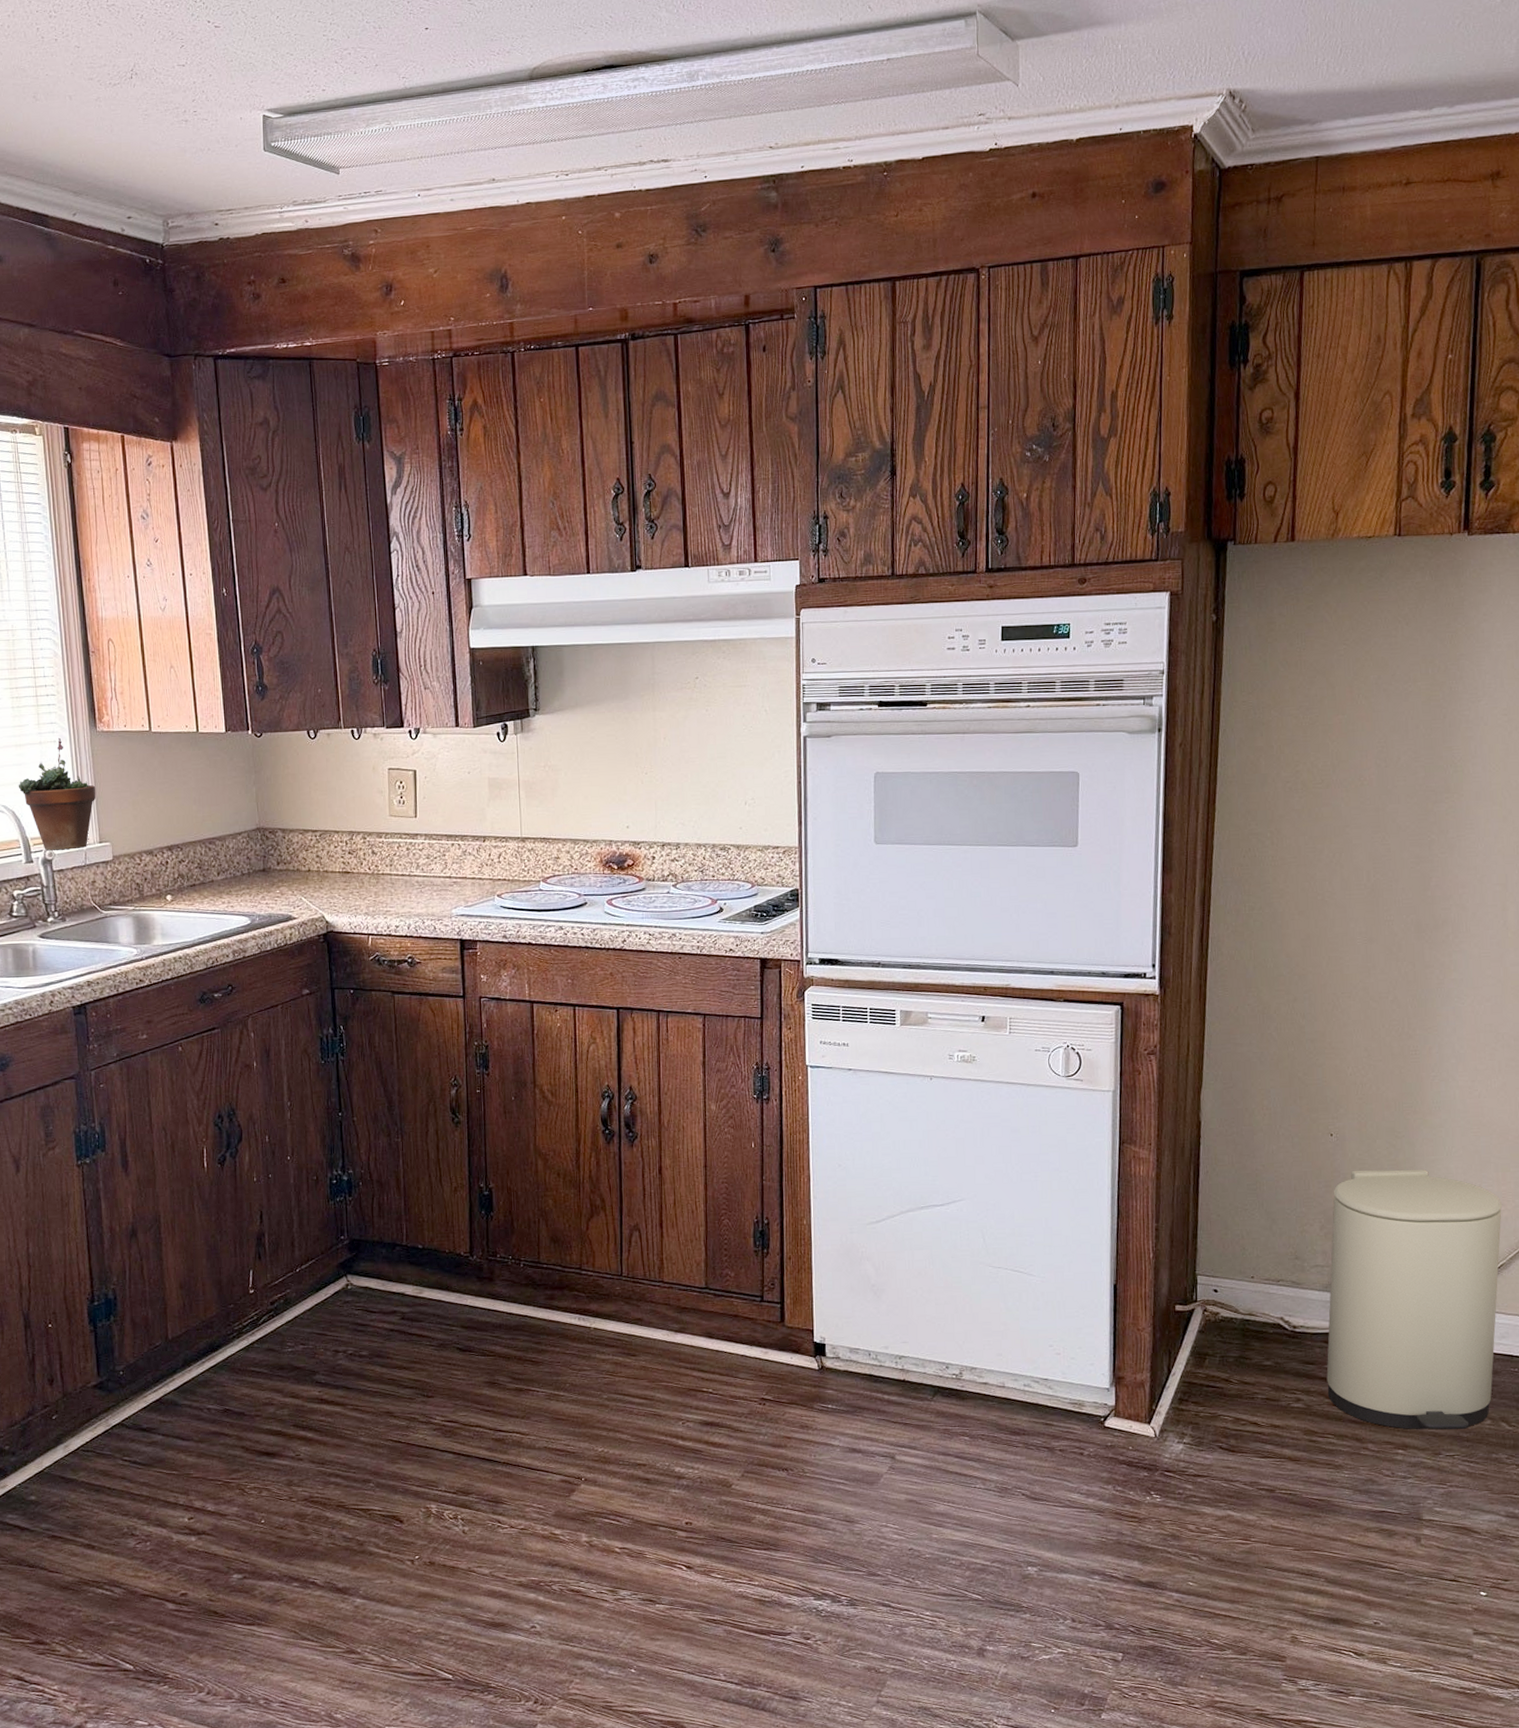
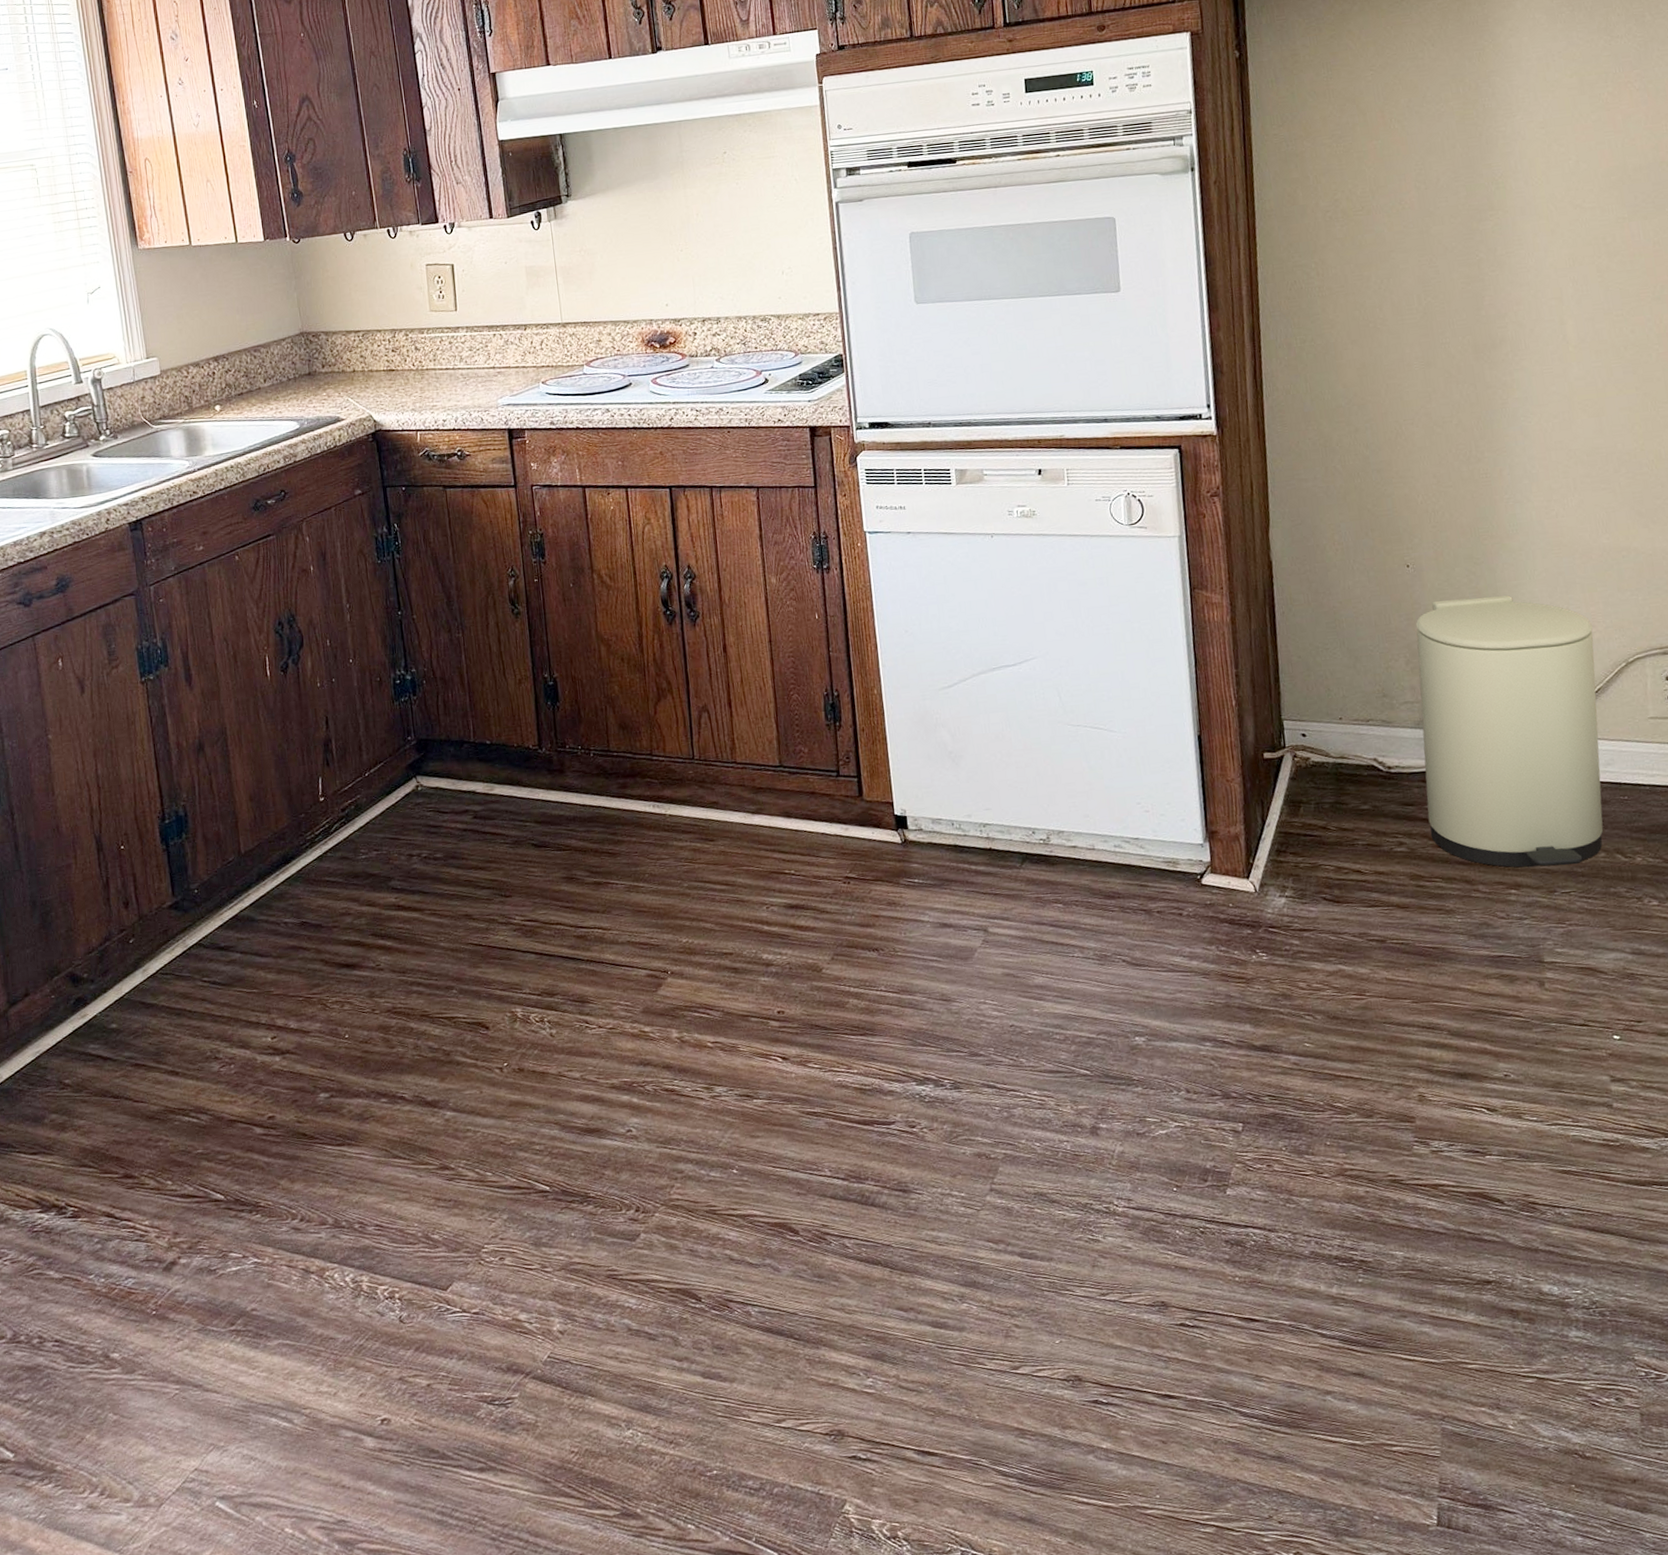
succulent plant: present [18,737,96,851] -> none [64,258,141,370]

